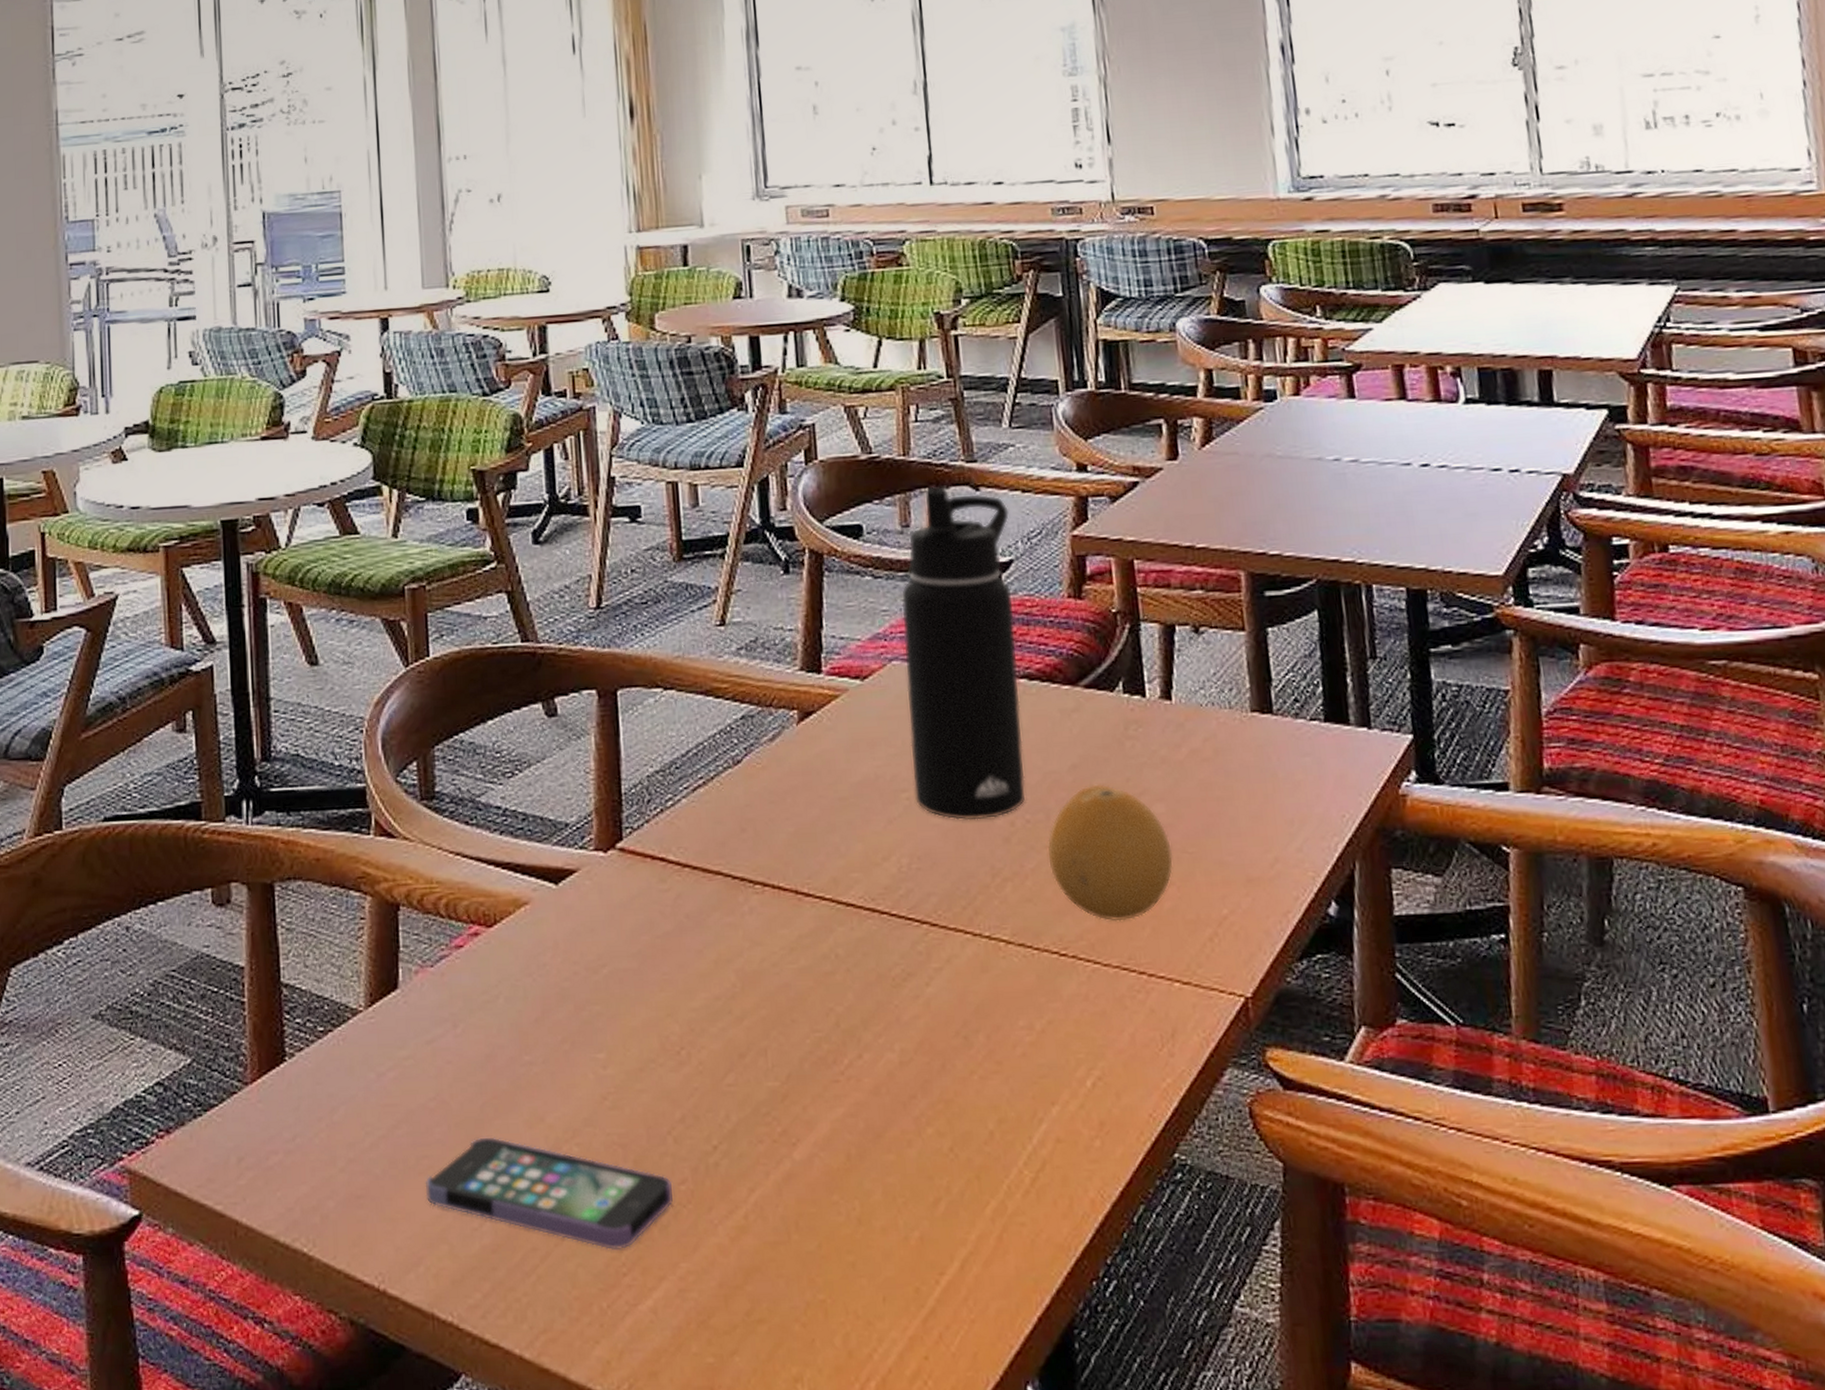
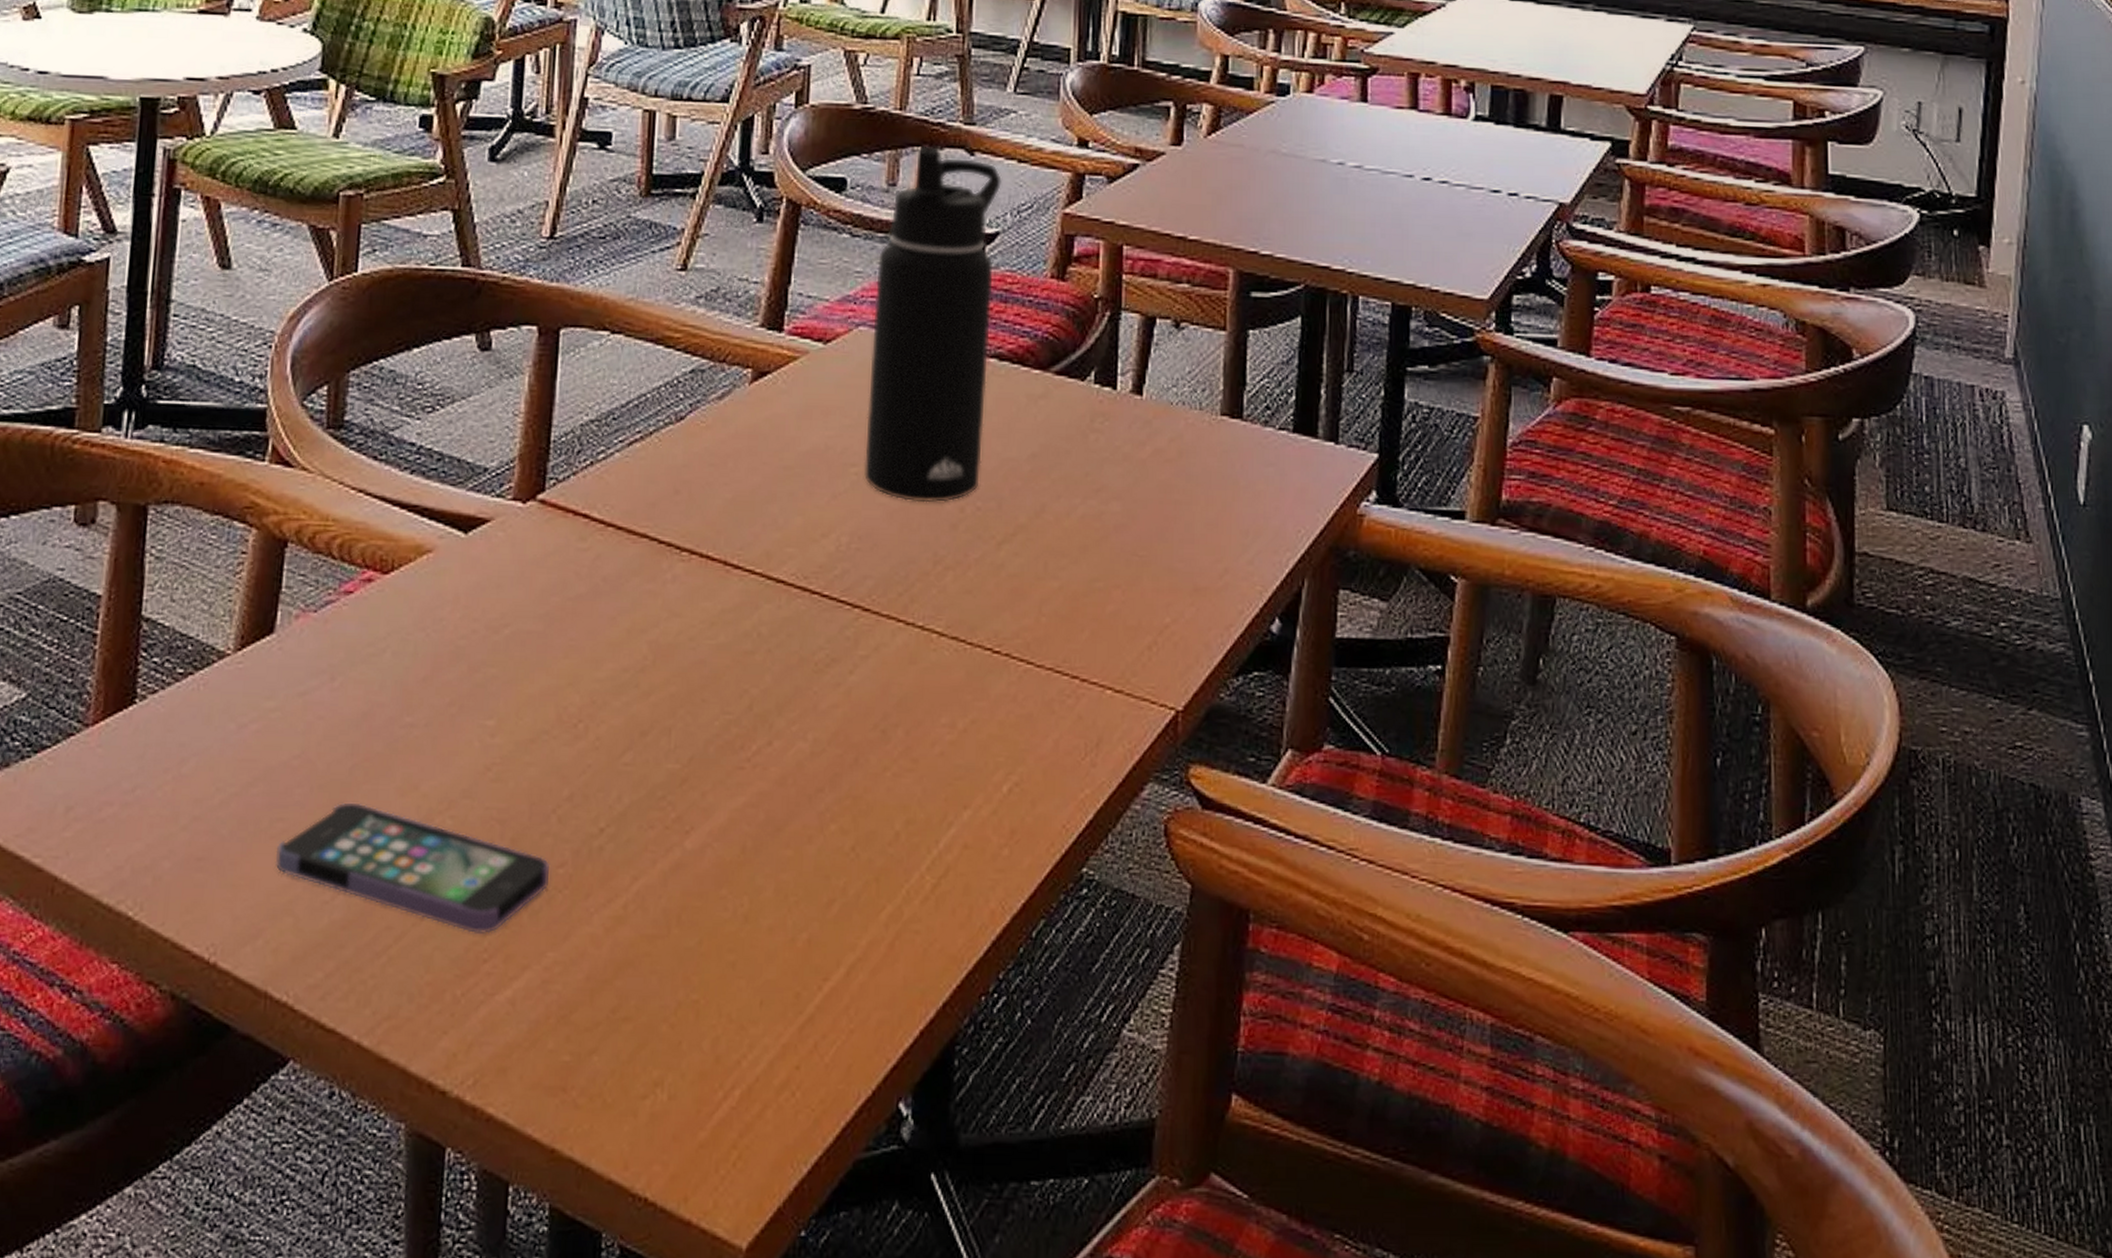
fruit: present [1047,784,1173,922] -> none [994,476,1122,622]

